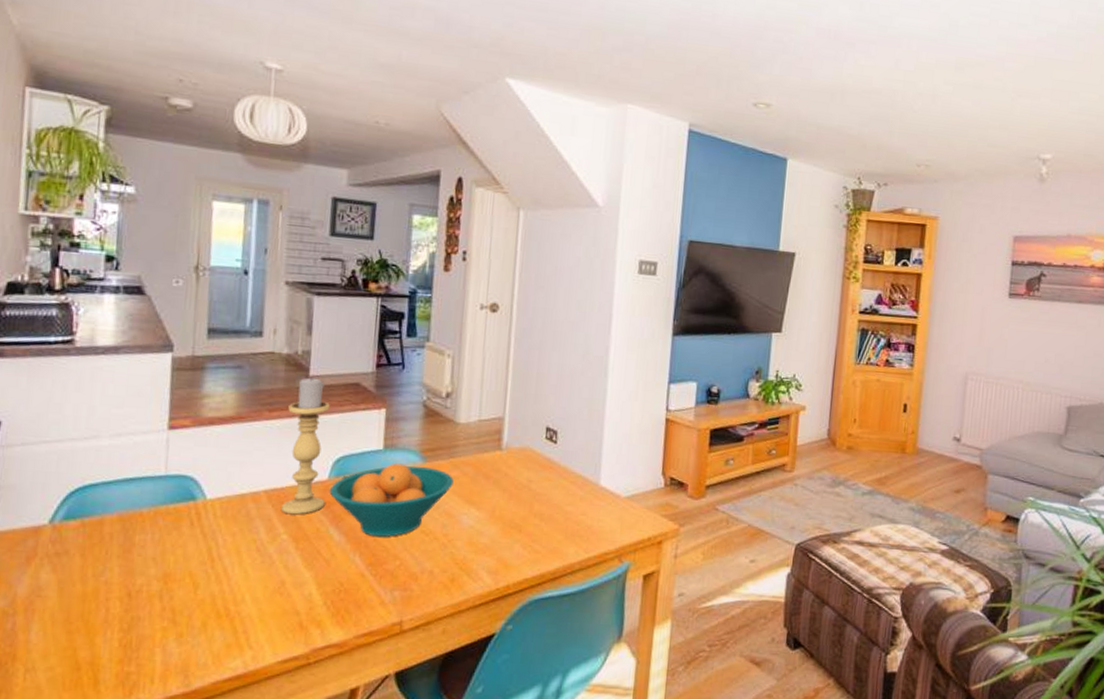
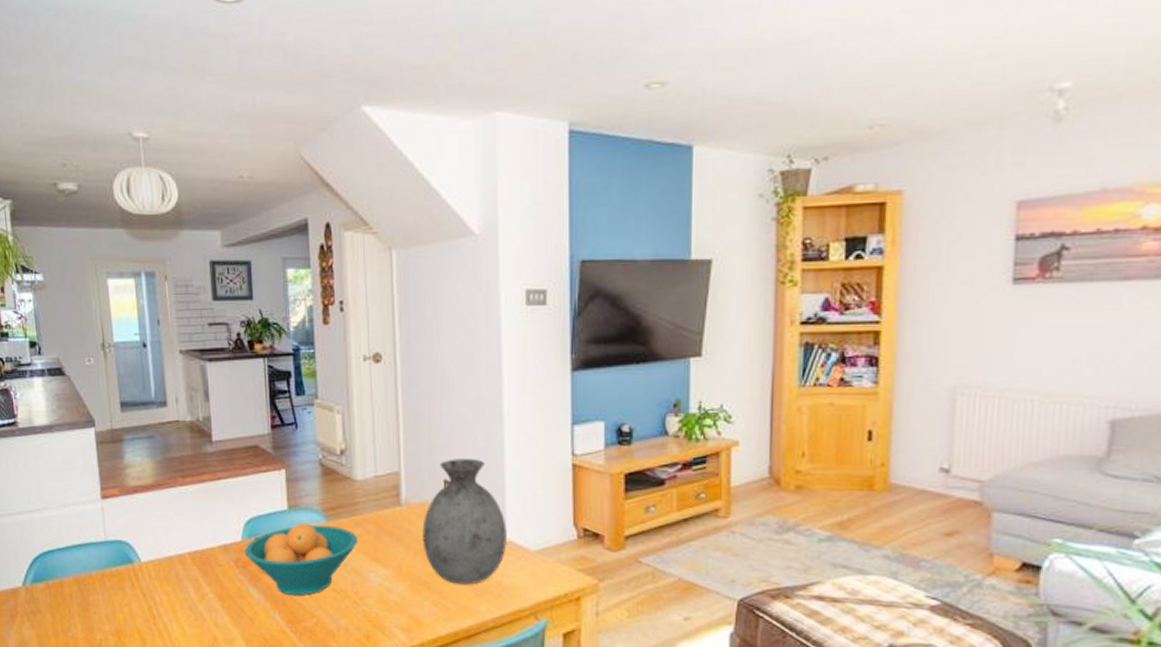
candle holder: present [280,376,330,515] -> none [198,442,242,575]
vase: none [519,407,601,528] -> present [422,459,507,585]

